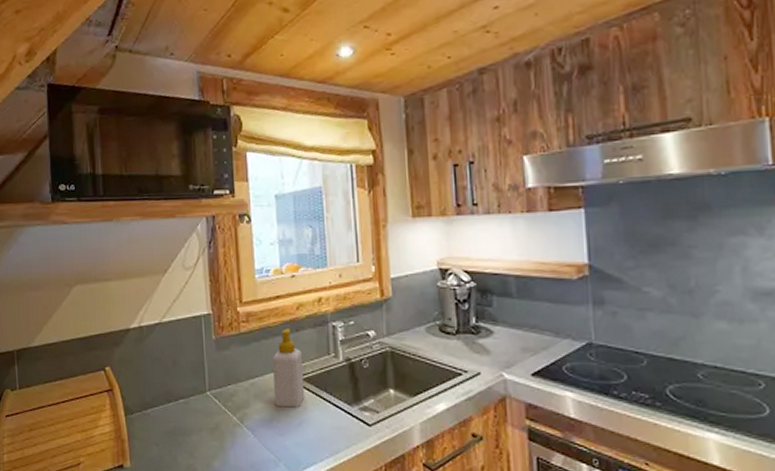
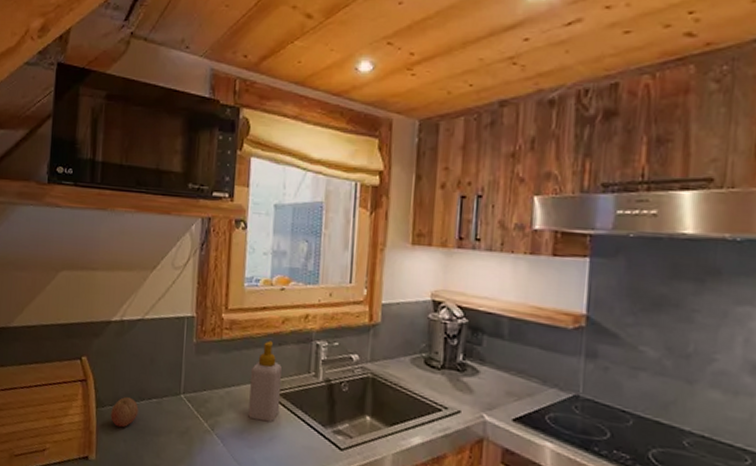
fruit: none [140,400,167,432] -> present [111,396,139,428]

